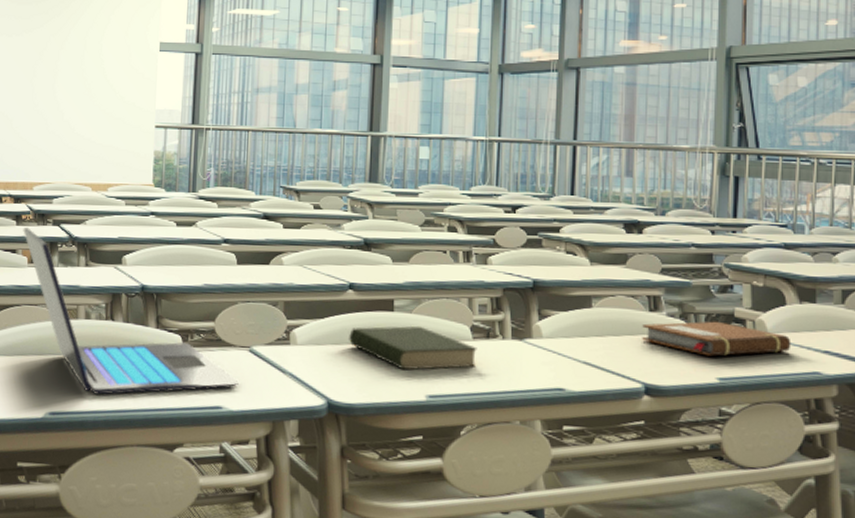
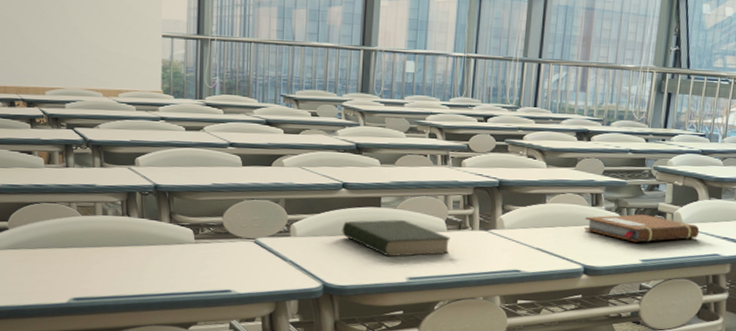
laptop: present [23,227,239,395] -> none [38,130,245,282]

